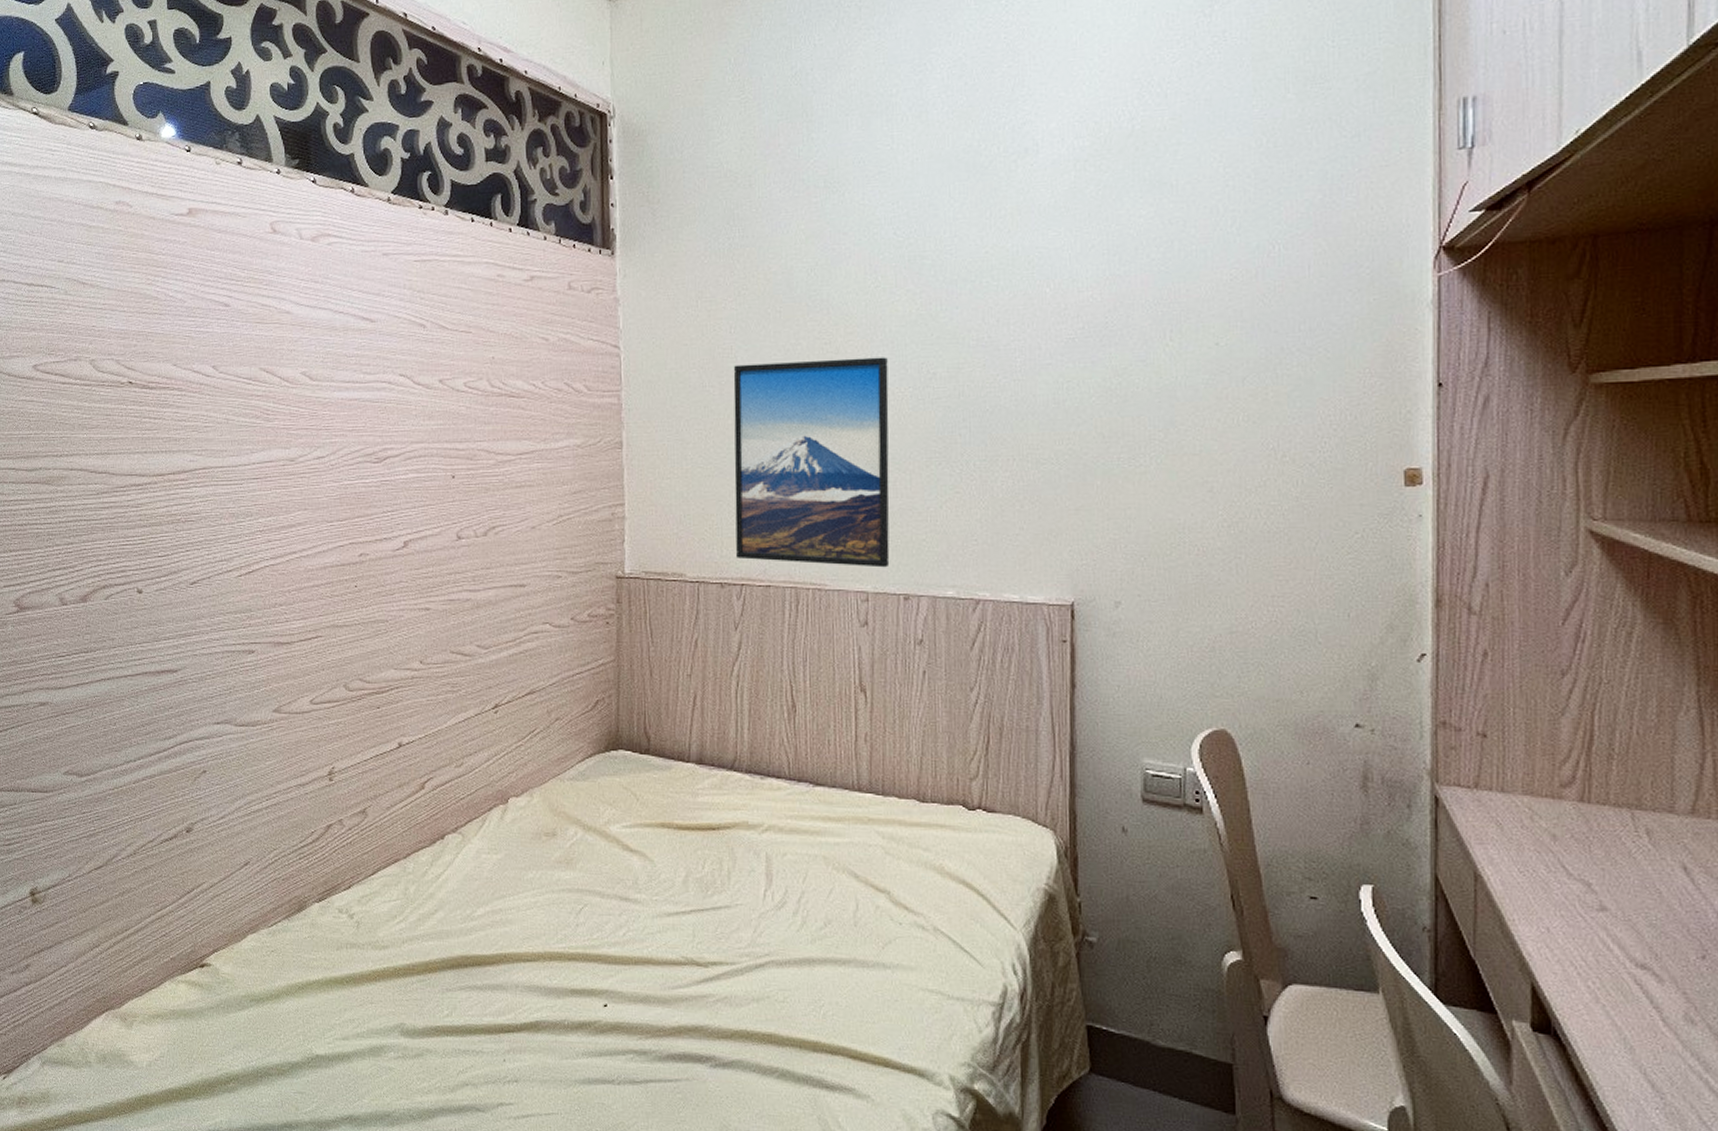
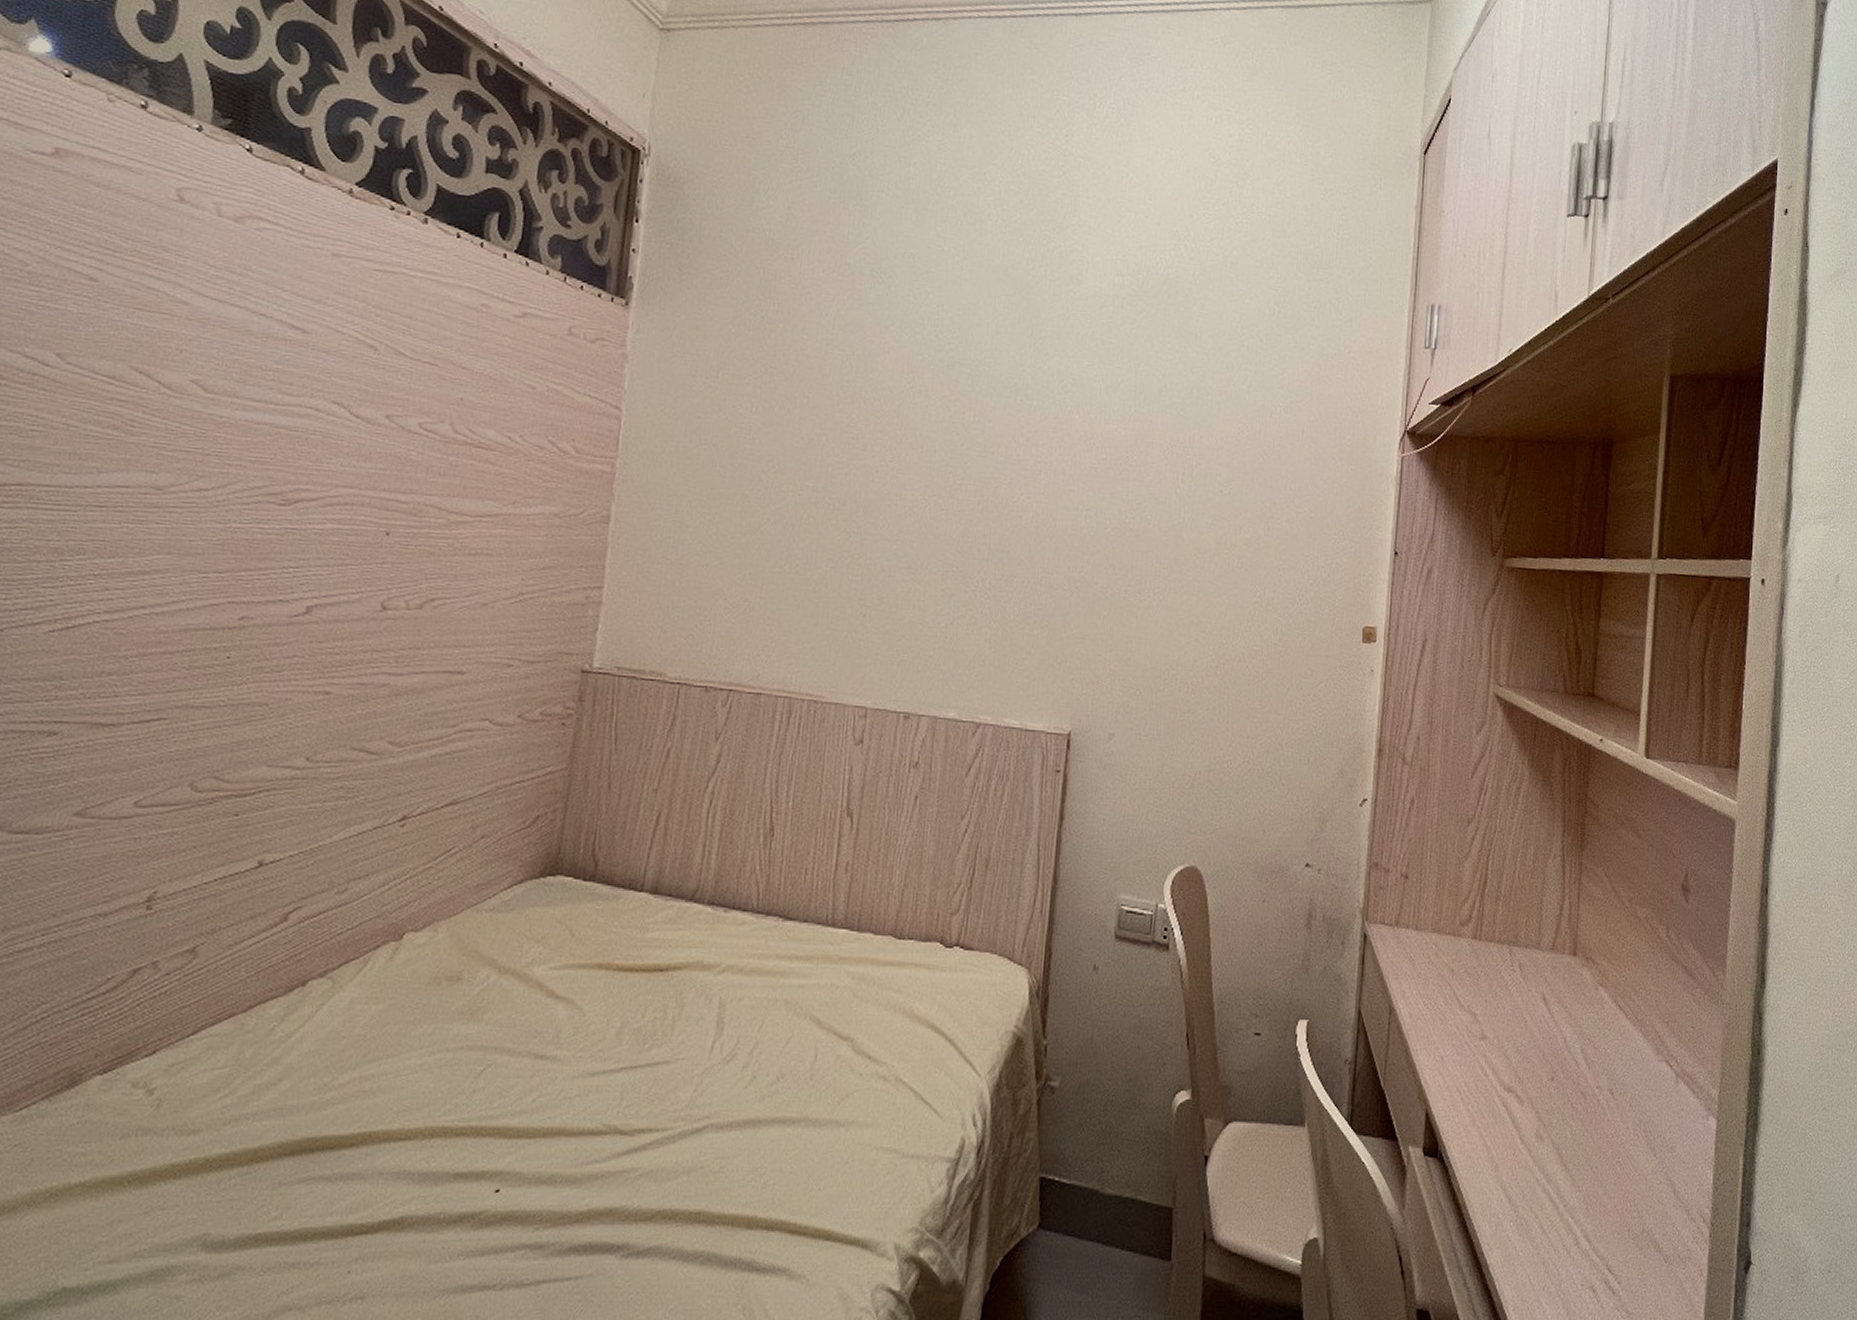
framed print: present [733,357,890,568] -> none [727,447,915,683]

